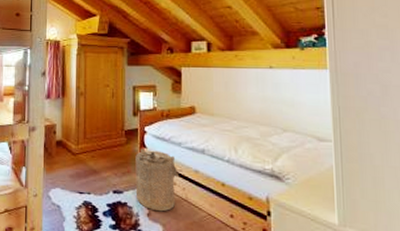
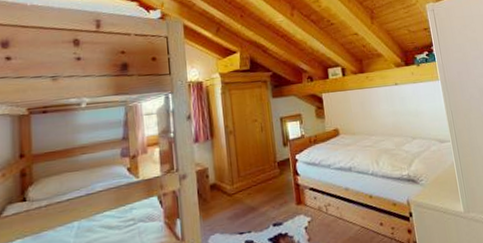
laundry hamper: present [135,148,183,212] -> none [290,176,335,235]

